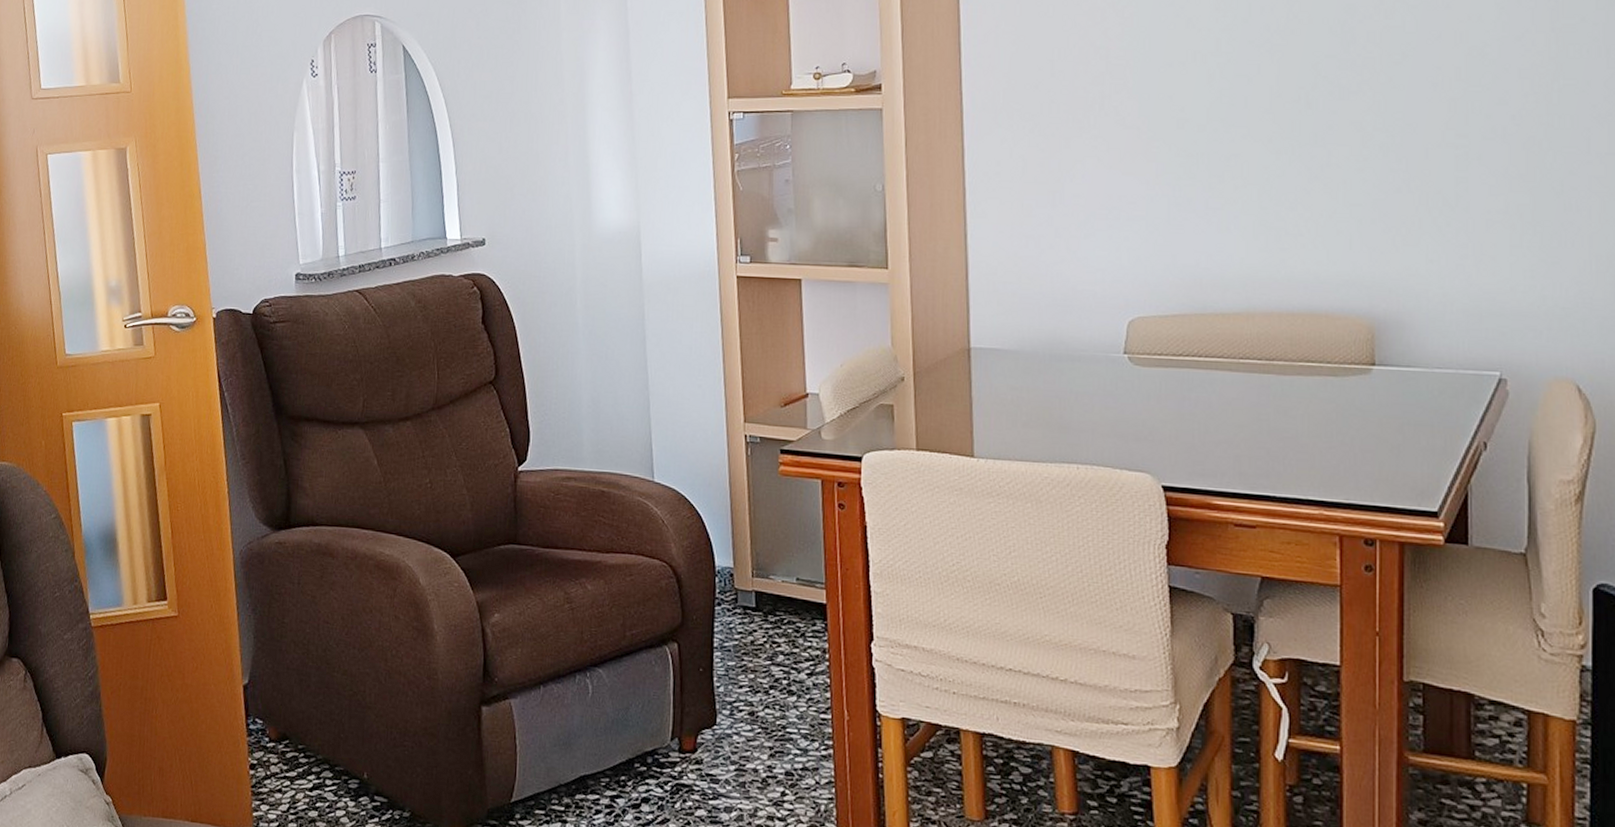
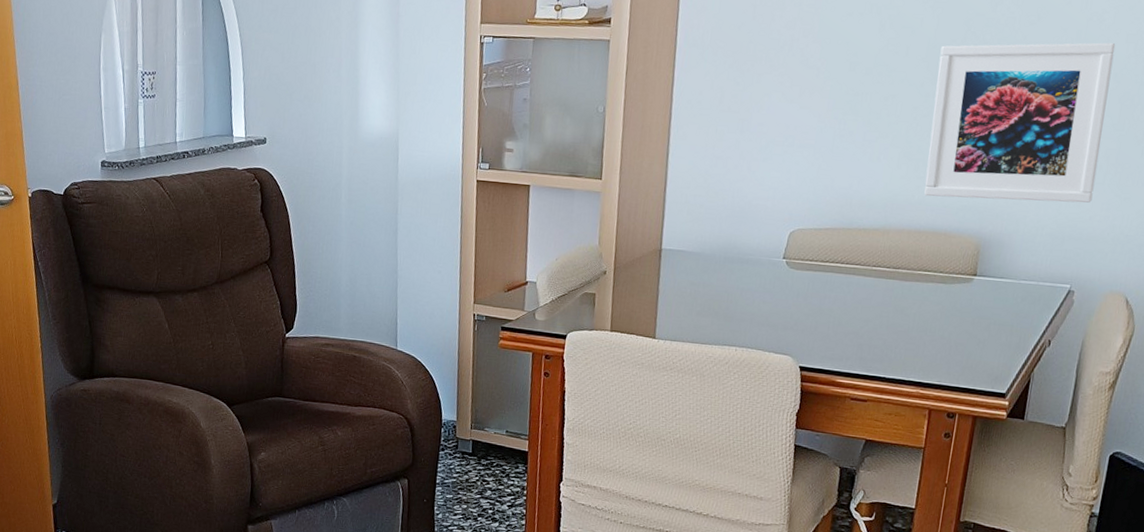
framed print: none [1287,79,1510,272] -> present [924,42,1116,203]

